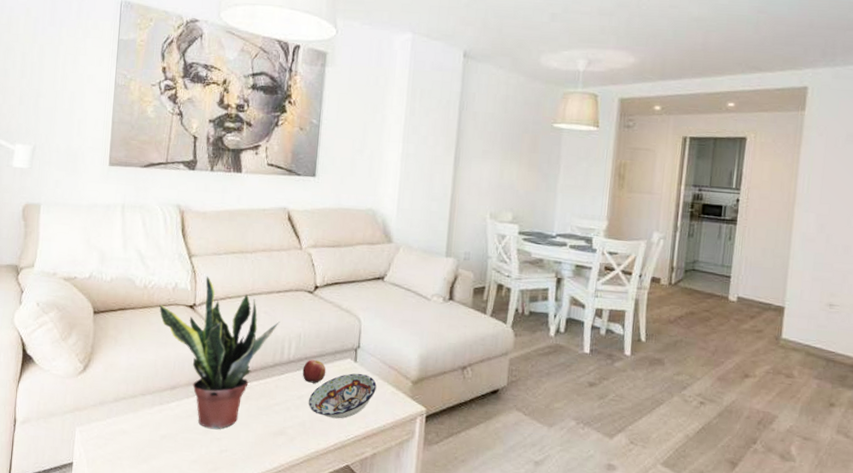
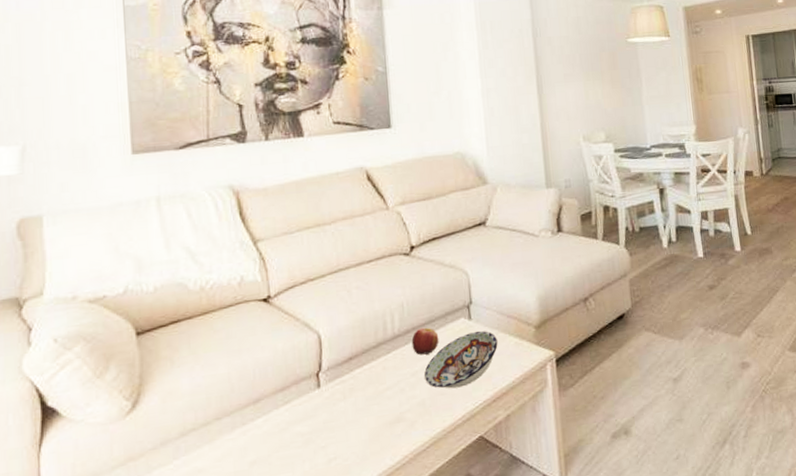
potted plant: present [159,276,281,429] -> none [224,261,377,438]

